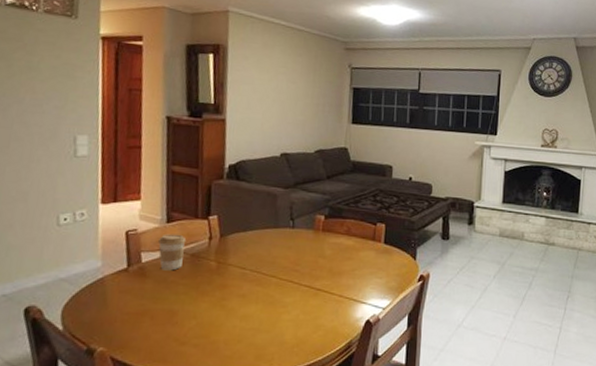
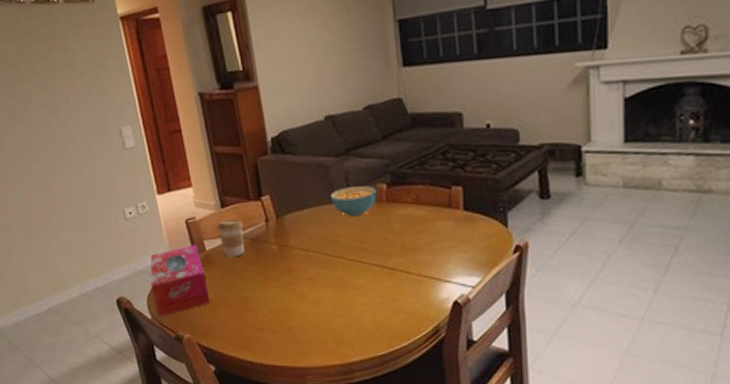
tissue box: none [70,256,136,328] -> present [150,244,210,317]
cereal bowl: none [274,215,316,242] -> present [330,186,377,218]

